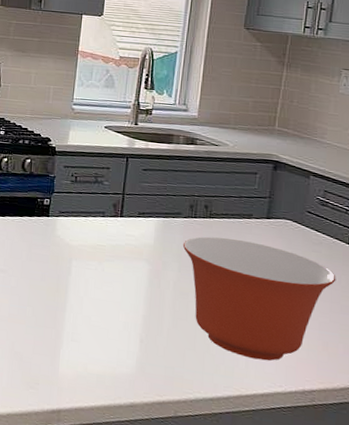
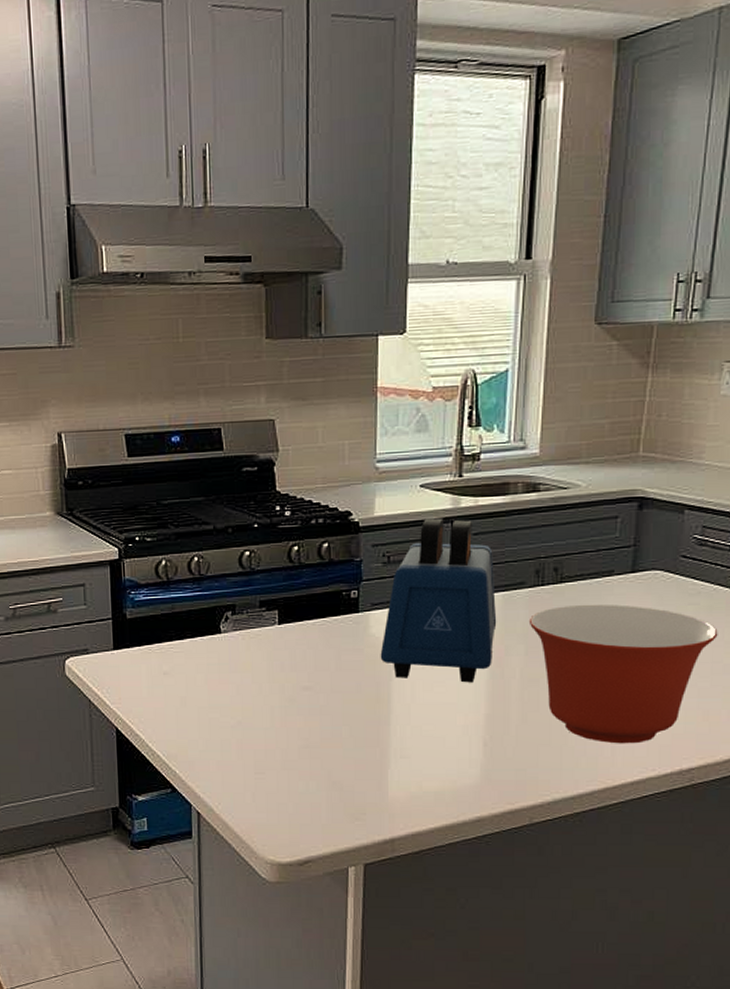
toaster: none [62,152,158,288] -> present [380,518,497,683]

